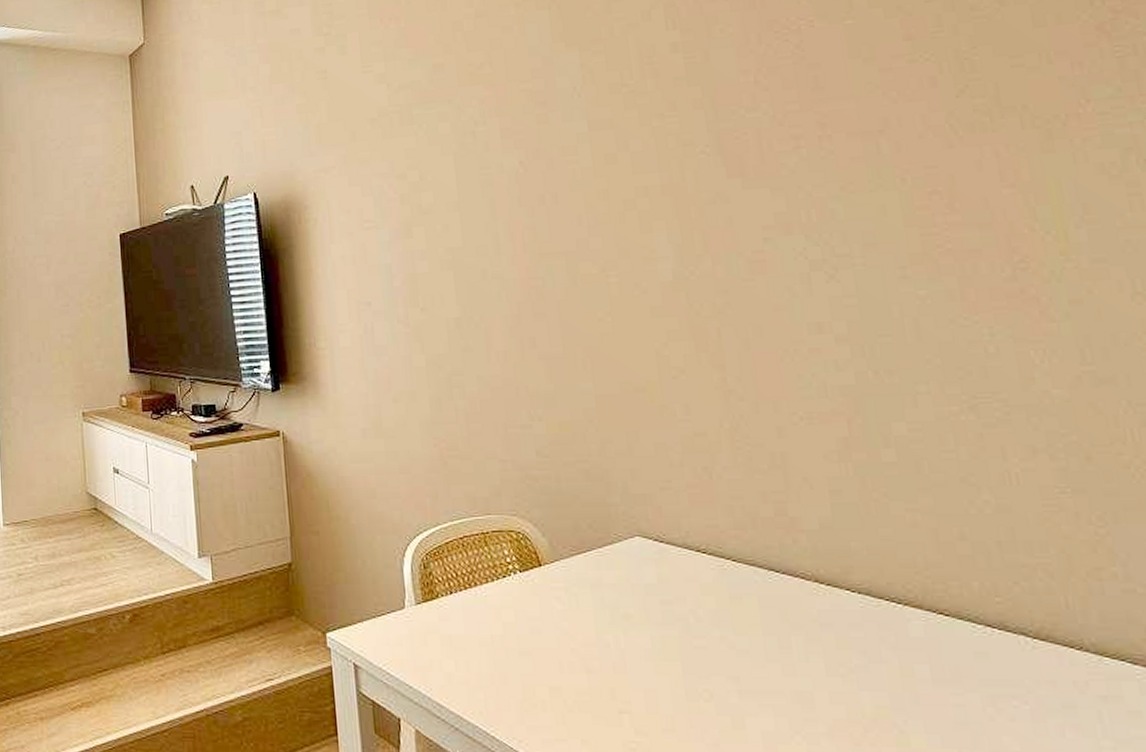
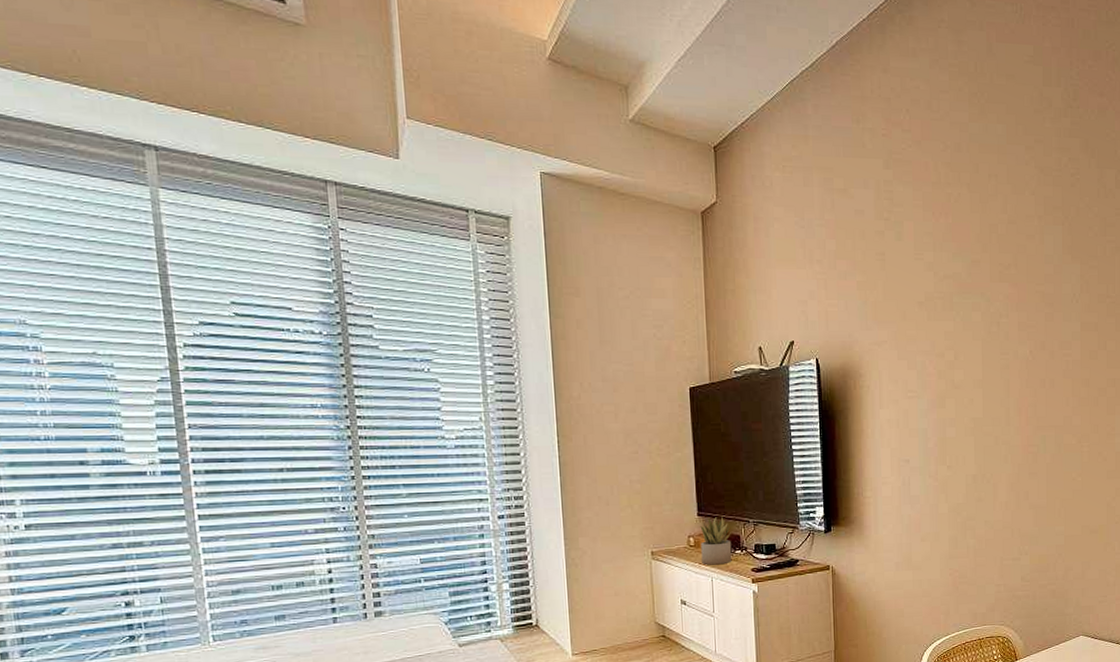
succulent plant: none [132,373,168,429] -> present [699,517,732,565]

